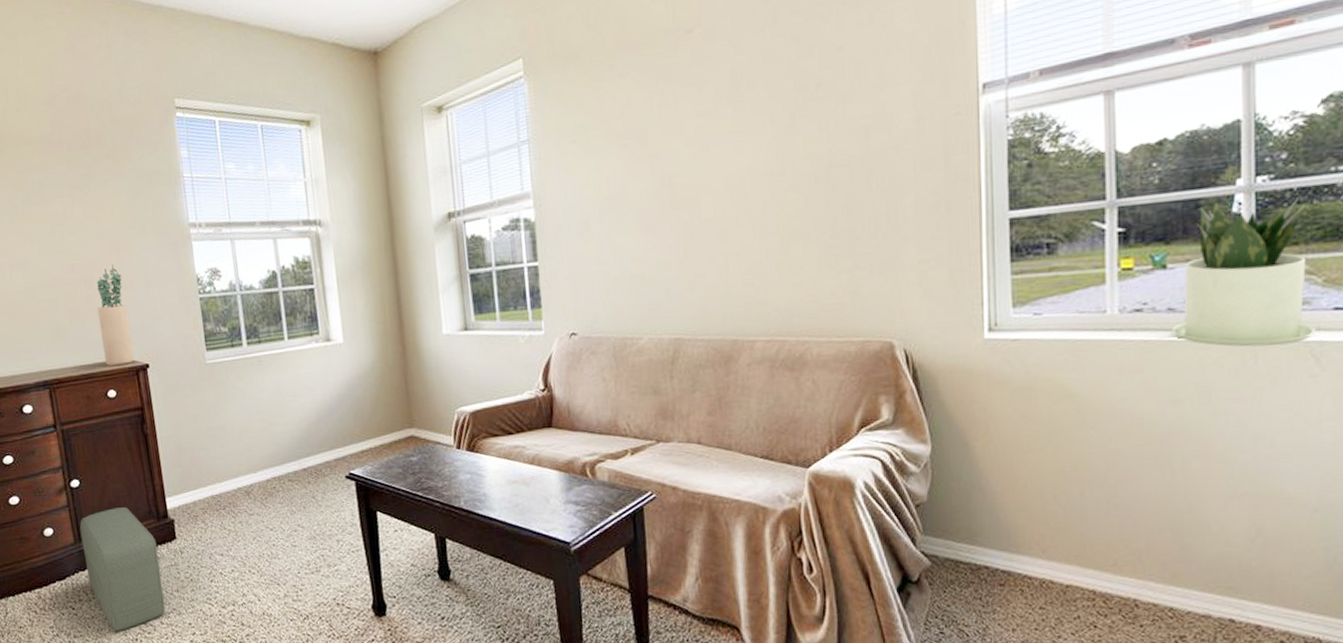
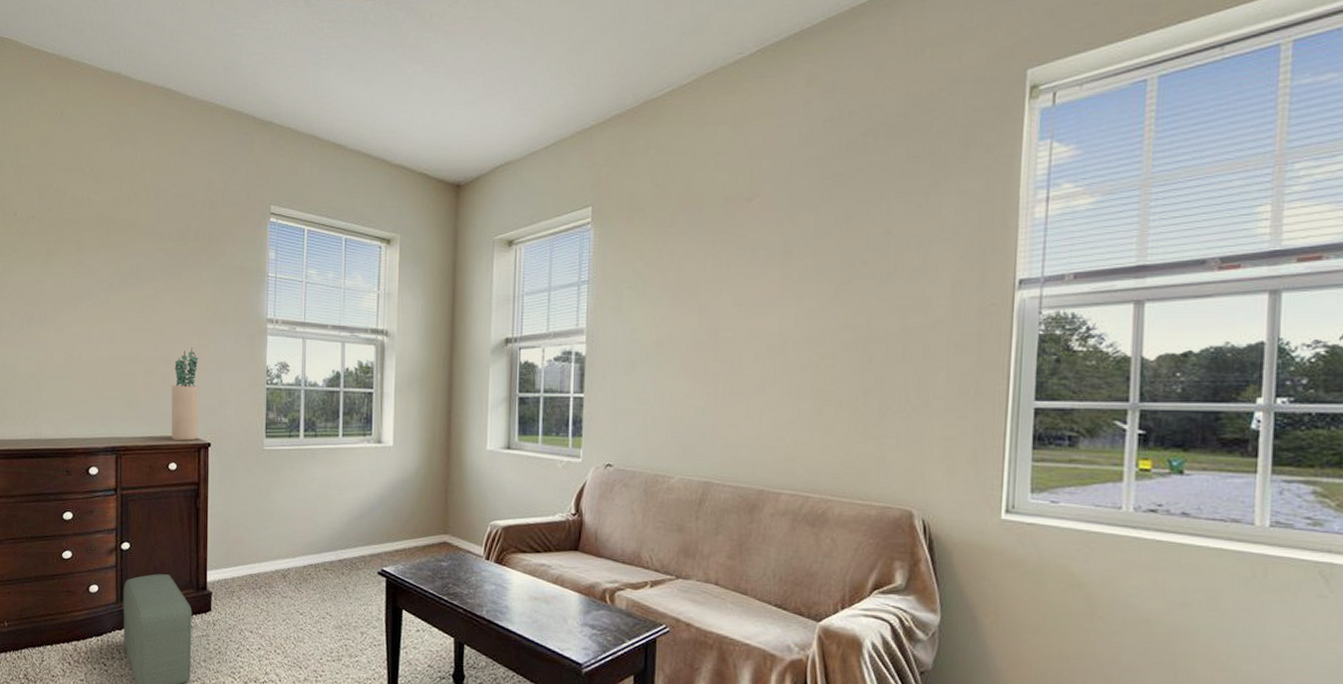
planter: present [1172,197,1316,347] -> none [1185,418,1327,562]

